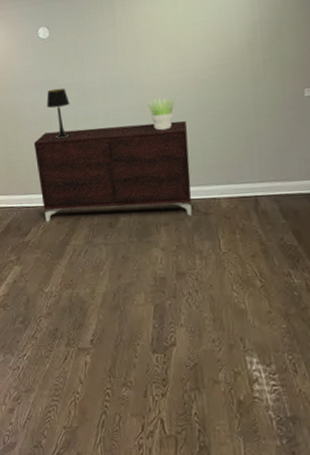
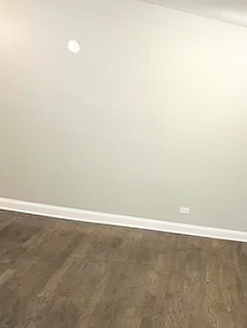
sideboard: present [33,120,192,222] -> none [46,146,196,249]
table lamp: present [46,88,70,139] -> none [66,105,91,156]
potted plant: present [146,97,177,131] -> none [165,141,192,172]

